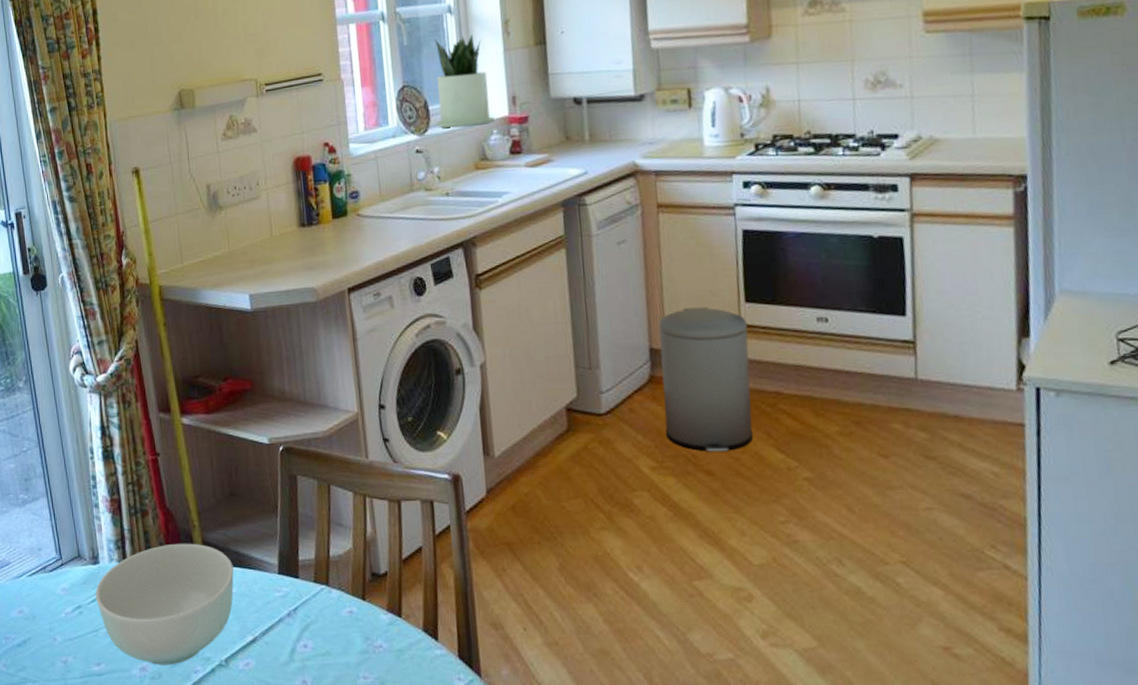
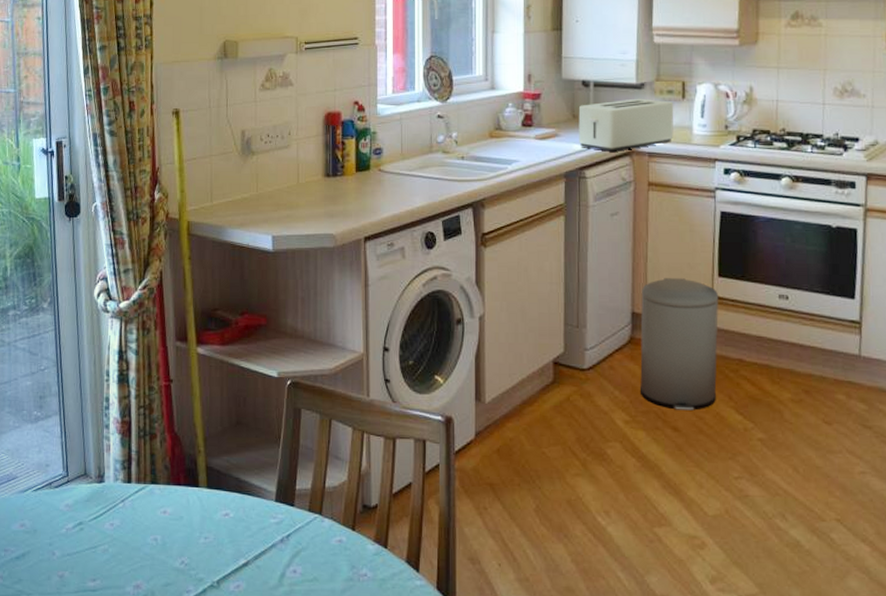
bowl: present [95,543,234,665] -> none [97,467,233,584]
planter: present [434,34,496,129] -> none [457,15,512,99]
toaster: none [571,111,682,174] -> present [578,98,674,152]

